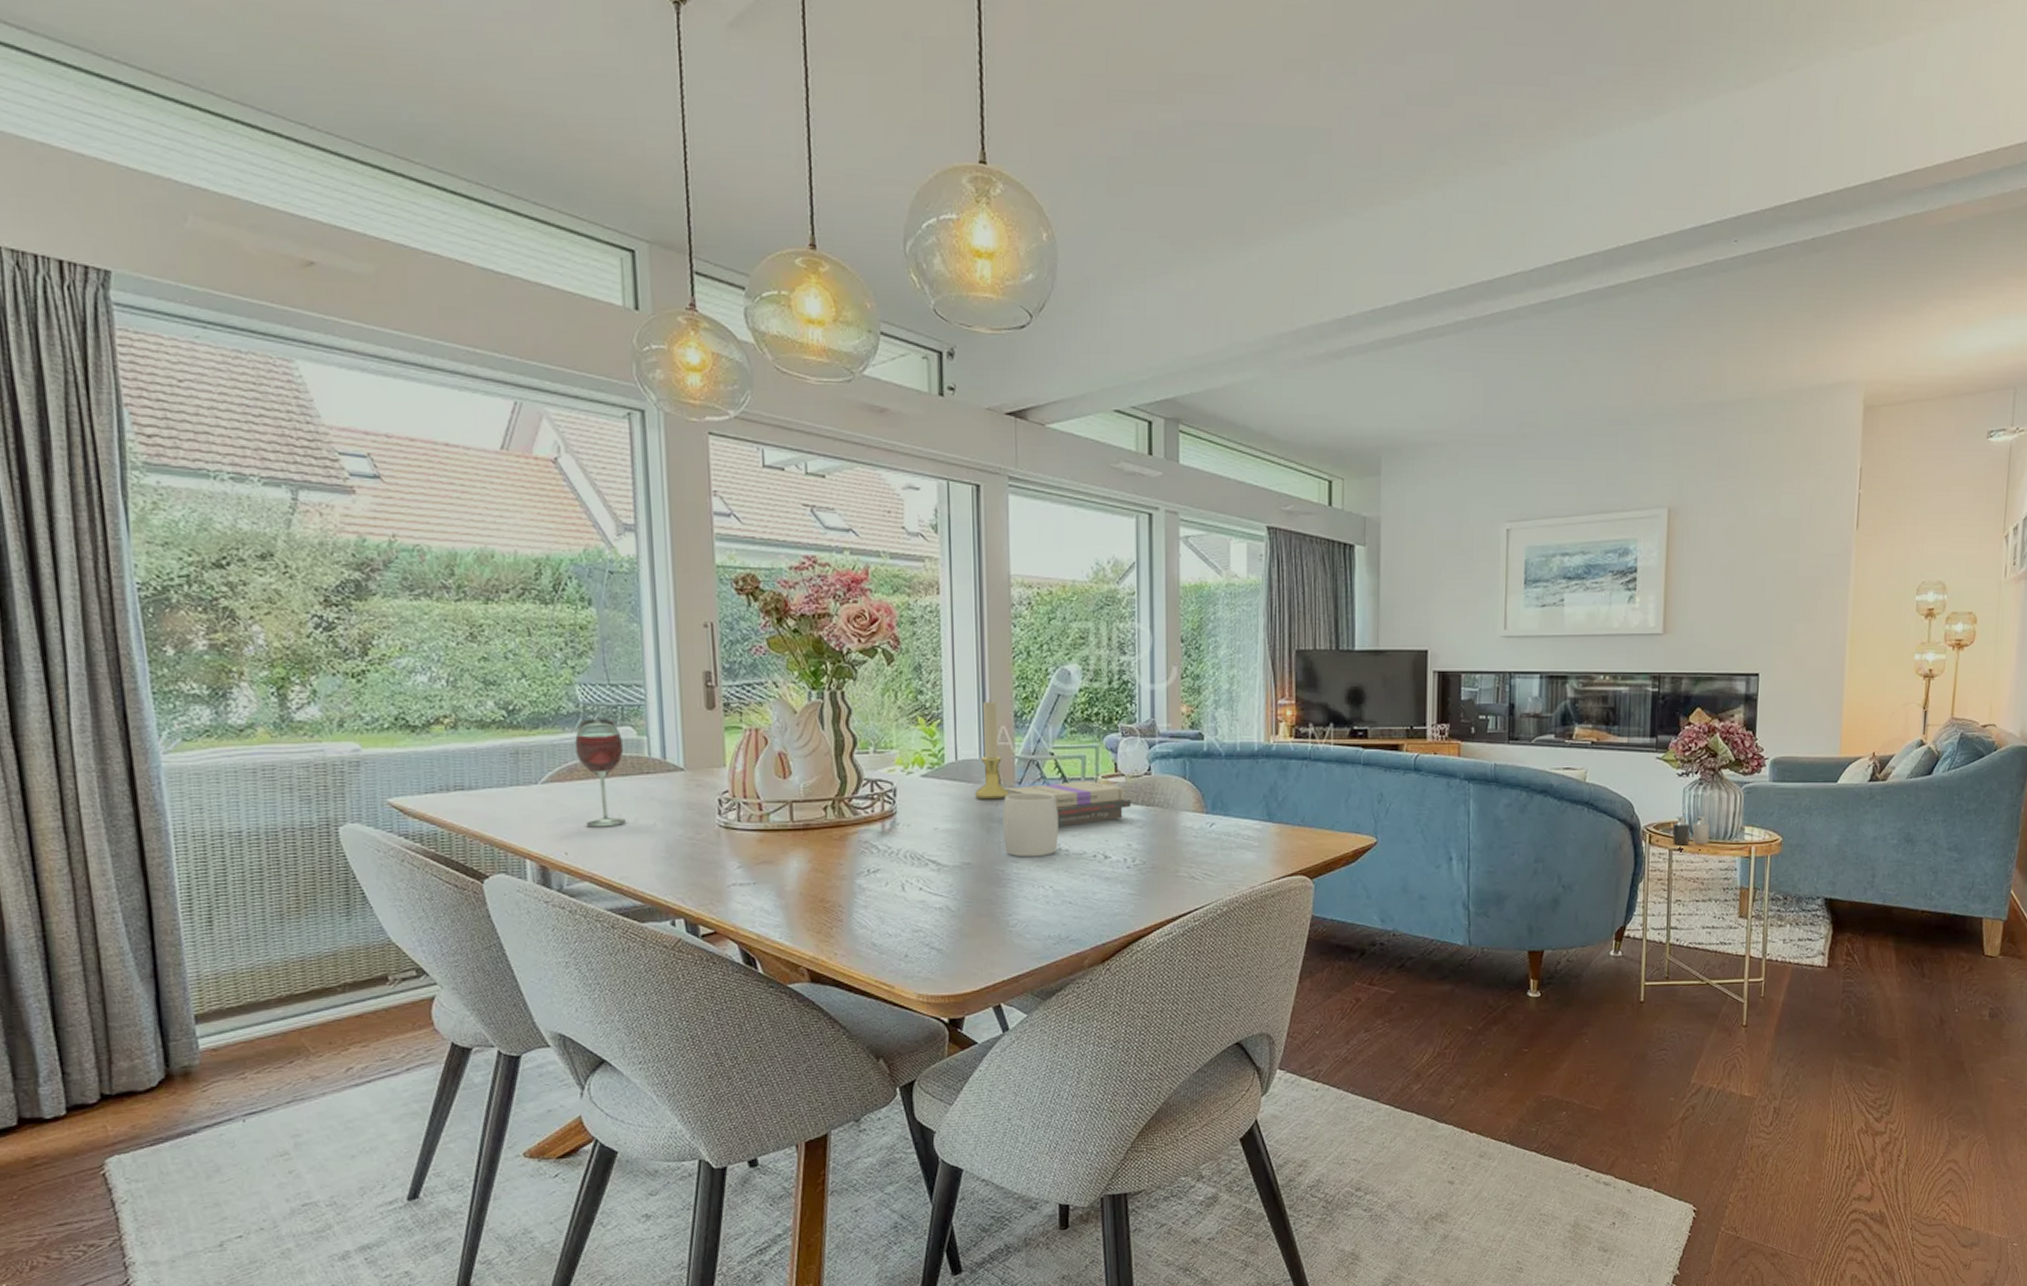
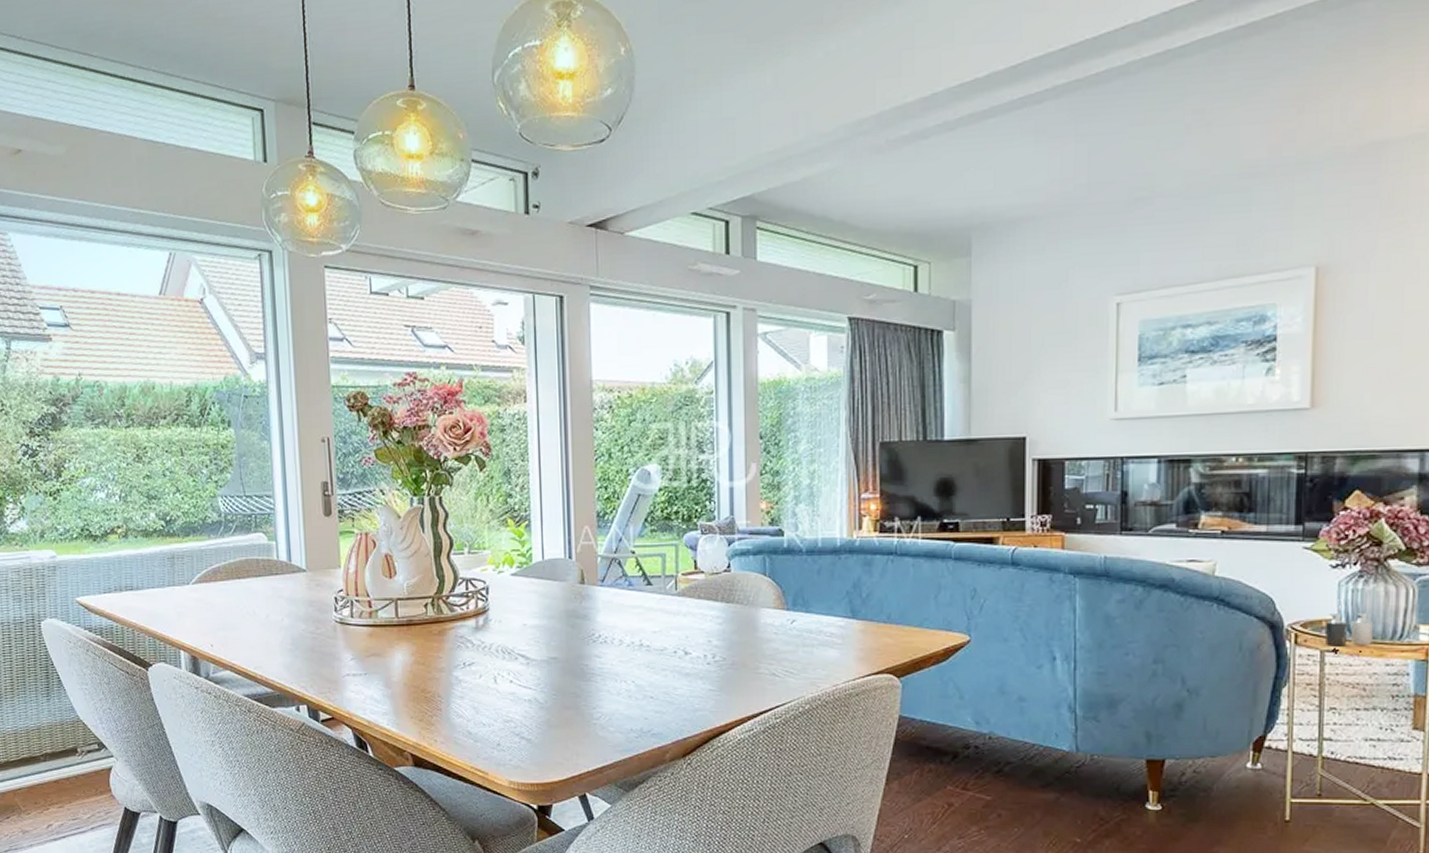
wineglass: present [575,719,625,827] -> none [218,526,259,623]
candle holder: present [975,700,1009,800] -> none [561,501,592,597]
mug: present [1002,793,1059,857] -> none [586,590,640,653]
books: present [1006,781,1132,827] -> none [589,578,711,624]

